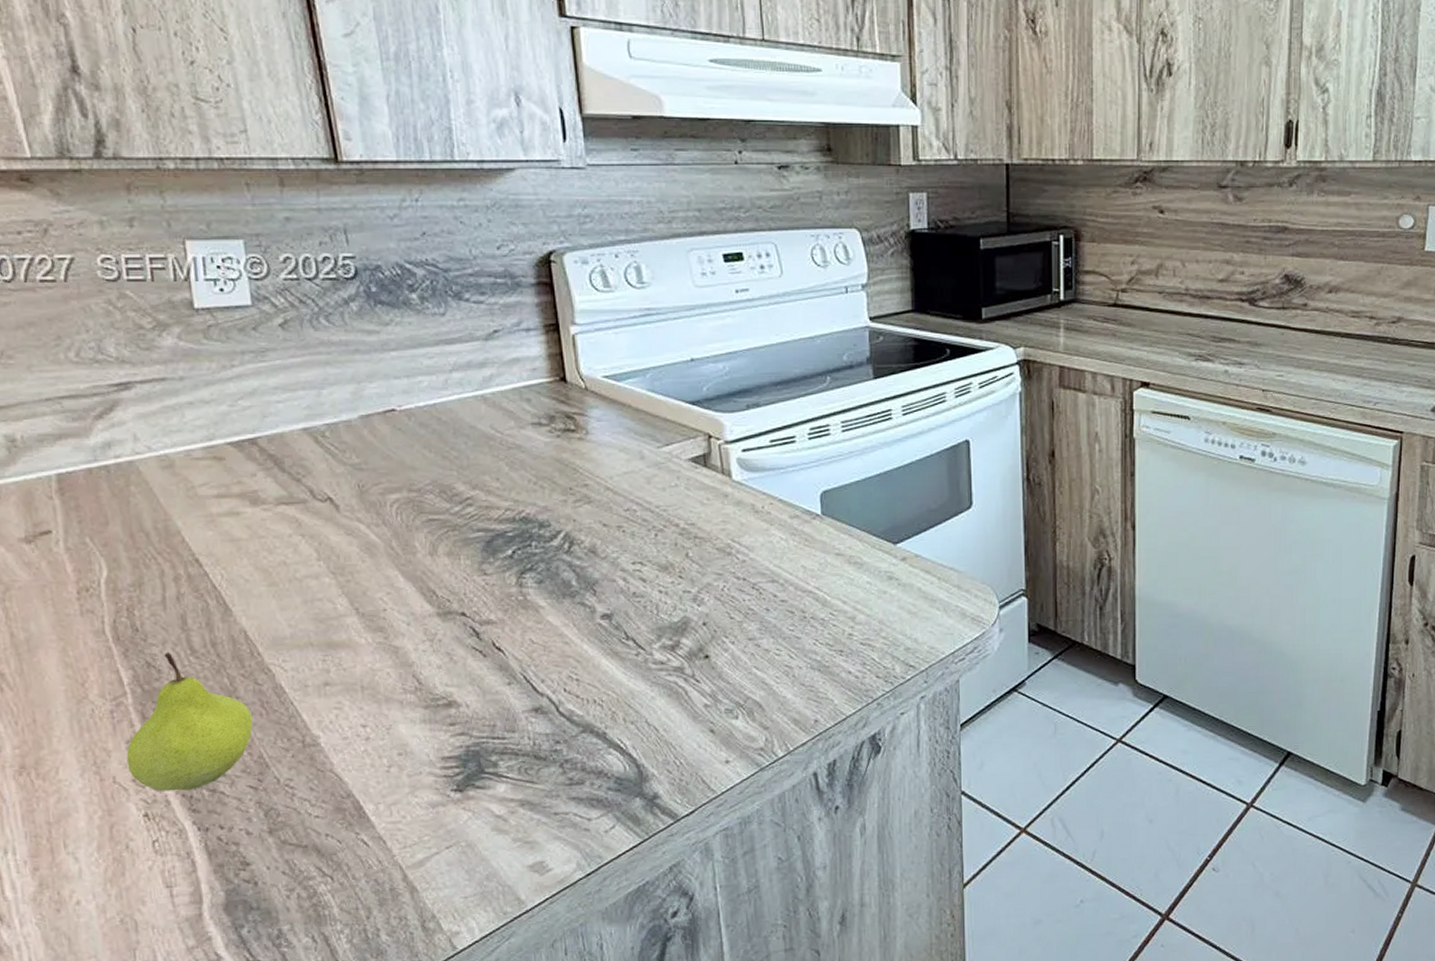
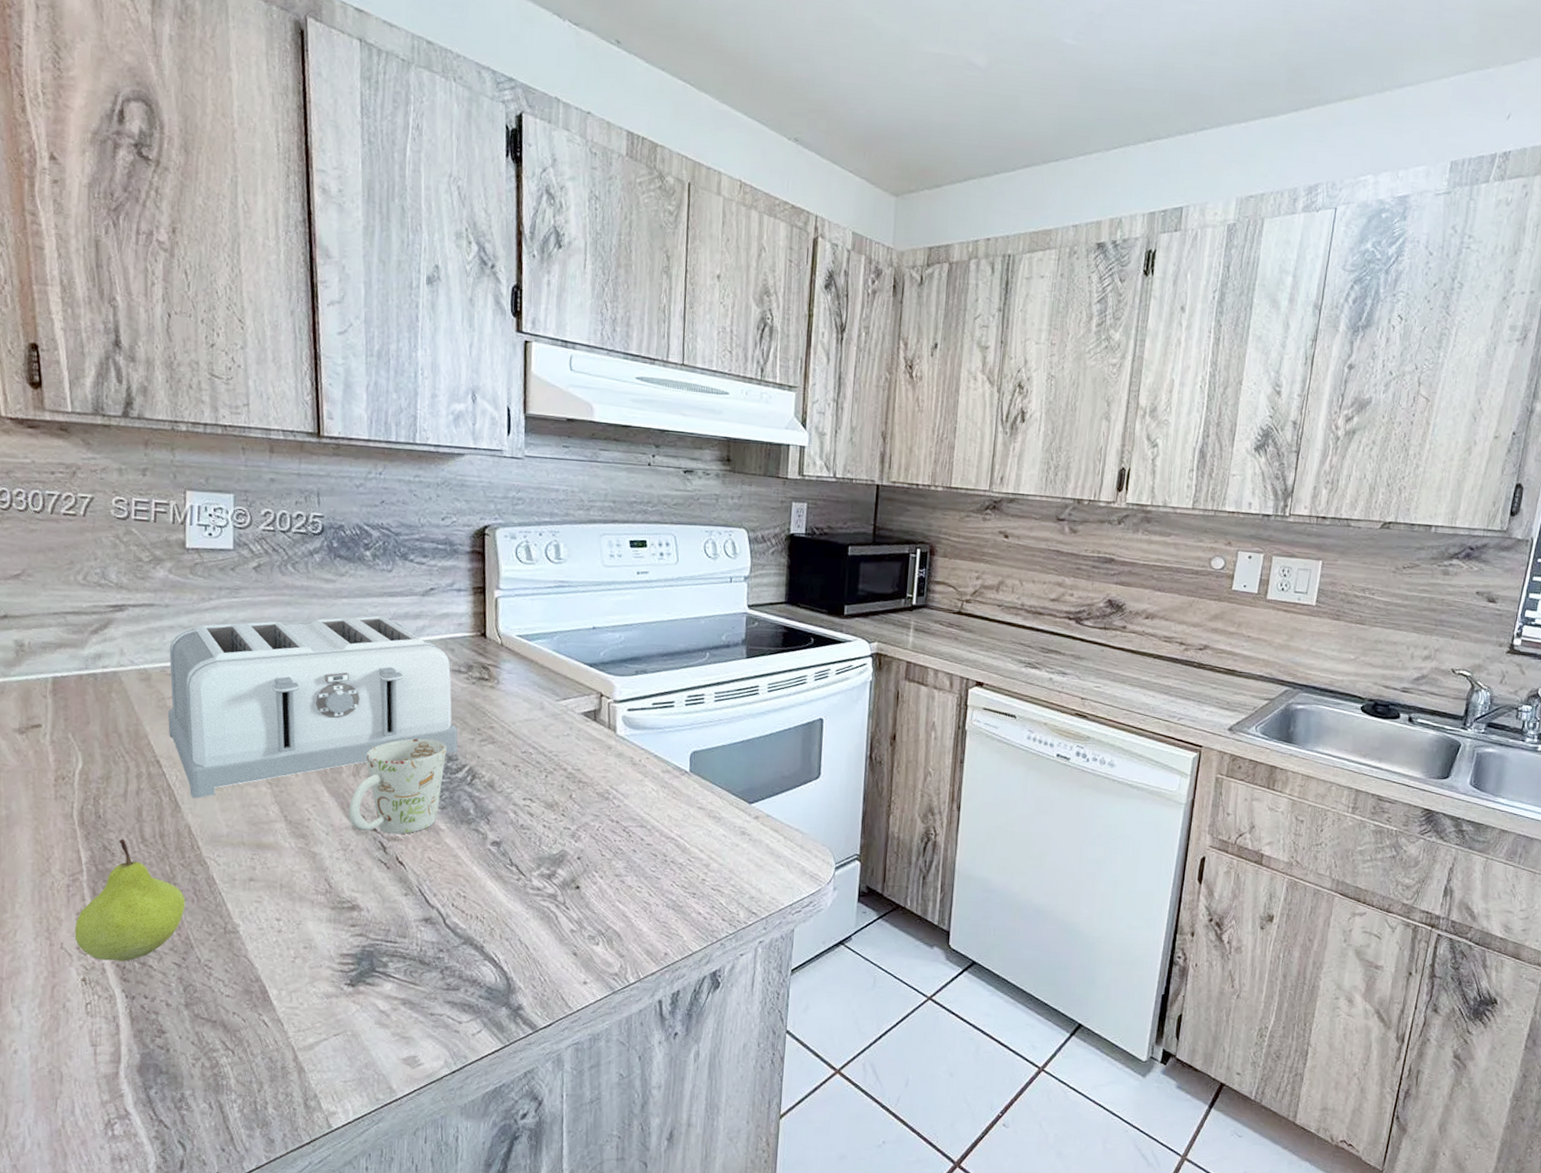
toaster: none [191,368,550,598] -> present [167,616,458,799]
mug: none [430,505,537,617] -> present [349,738,447,835]

